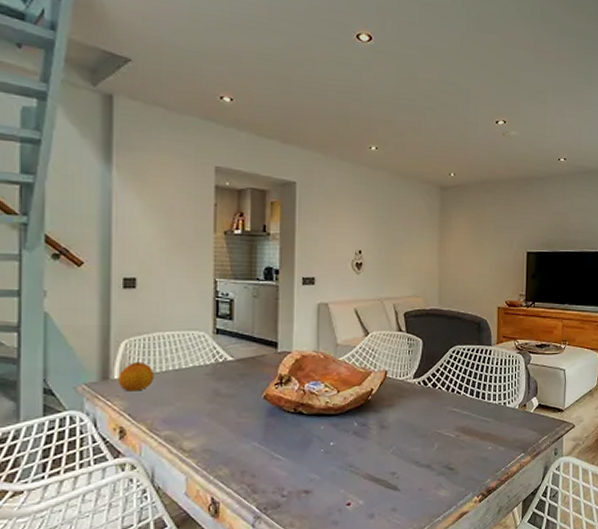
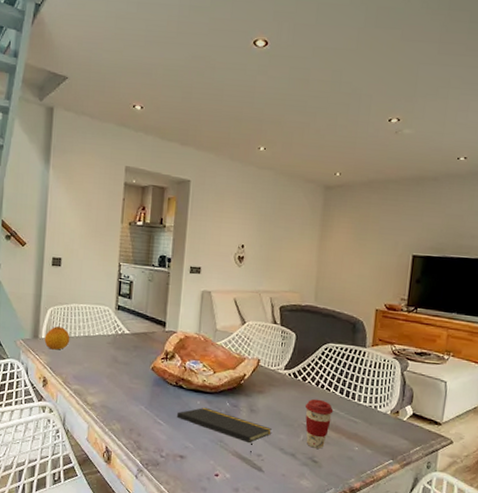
notepad: none [297,431,405,474] -> present [176,407,272,455]
coffee cup: none [437,404,465,455] -> present [304,399,334,449]

